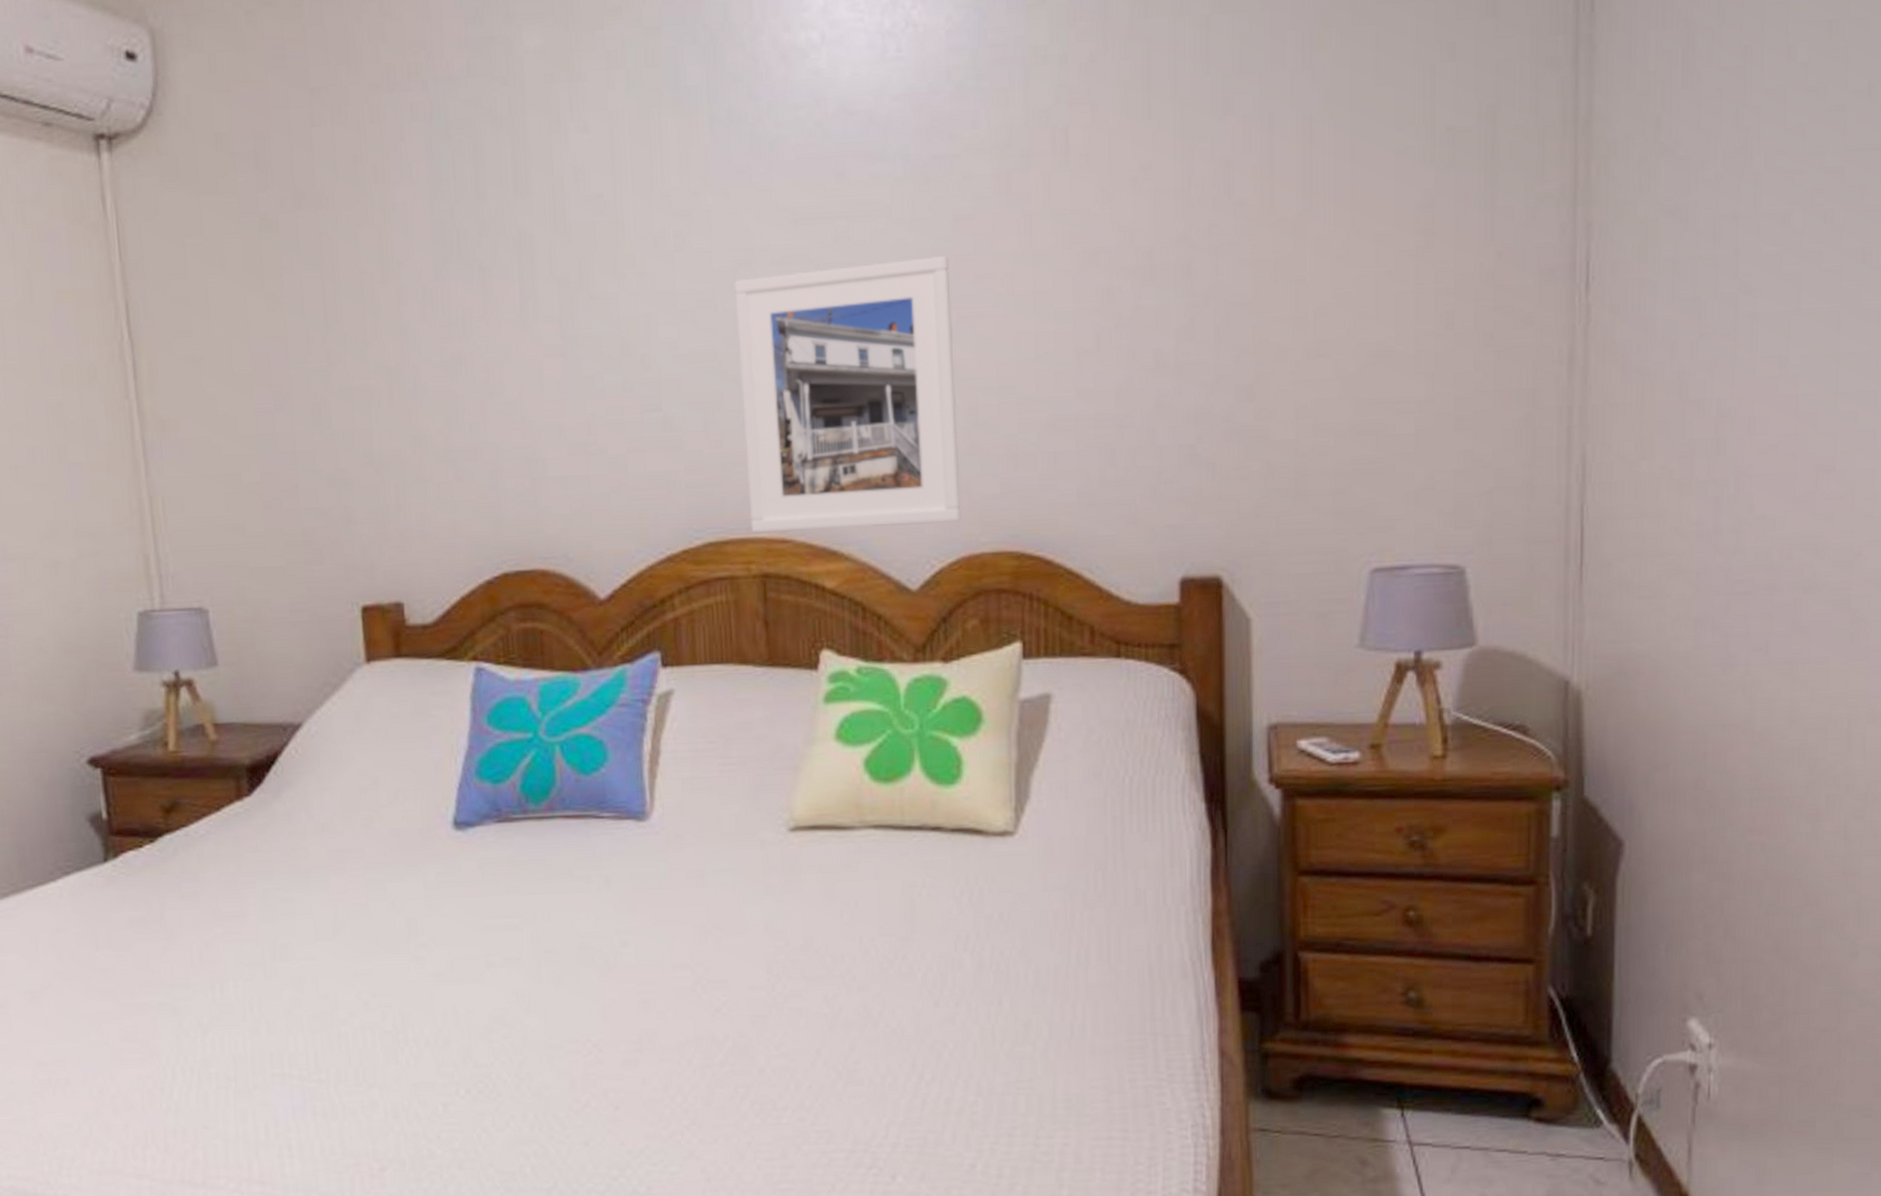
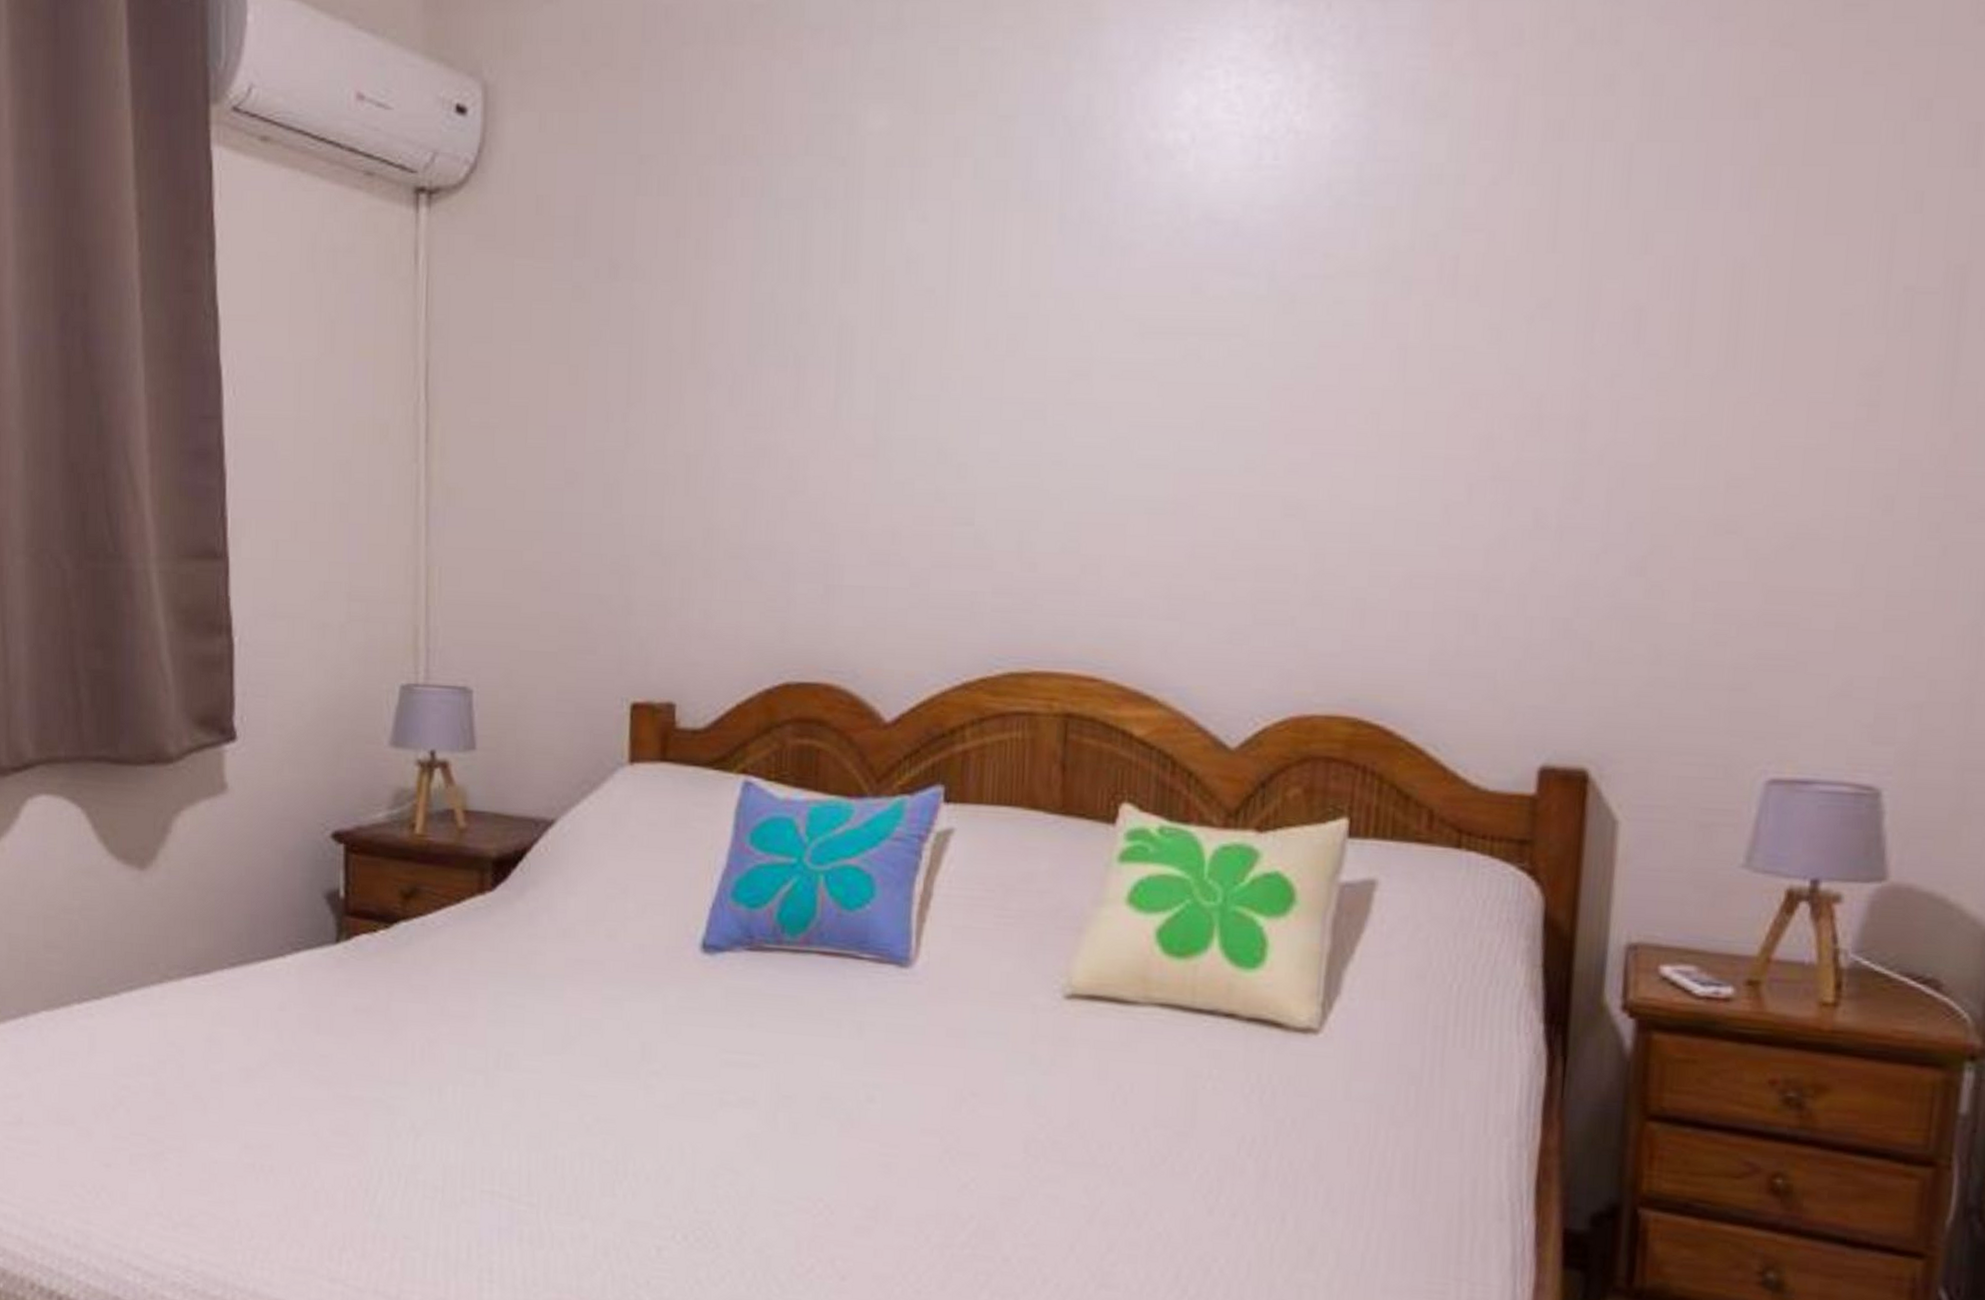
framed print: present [733,255,961,533] -> none [1057,384,1309,678]

